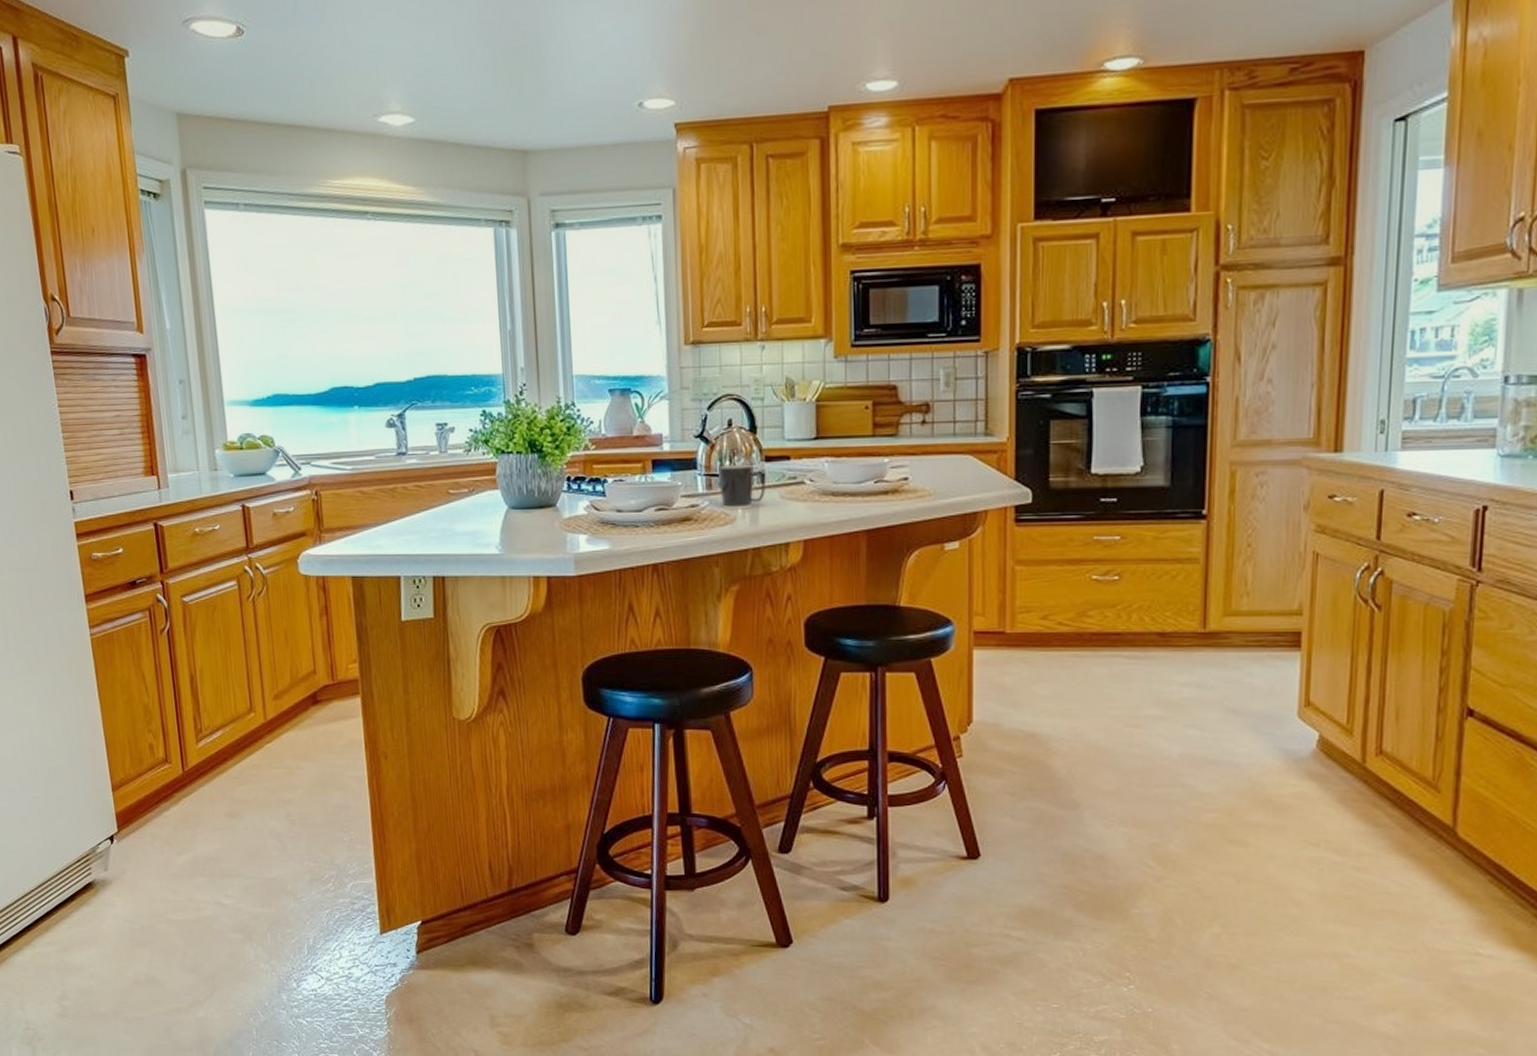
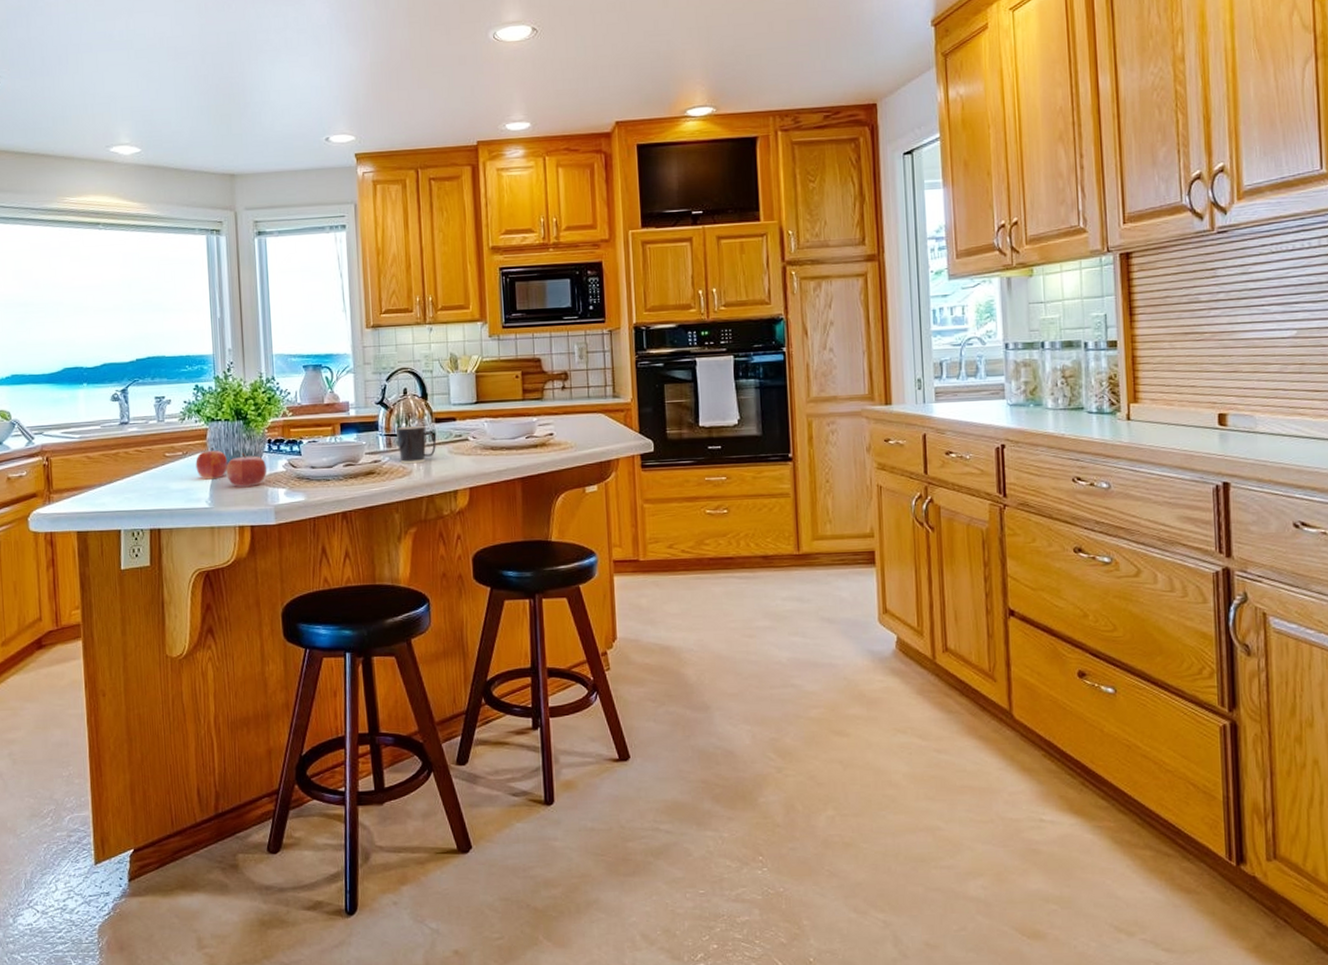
fruit: none [483,483,521,522] -> present [195,446,228,480]
fruit: none [518,491,566,531] -> present [226,452,267,487]

